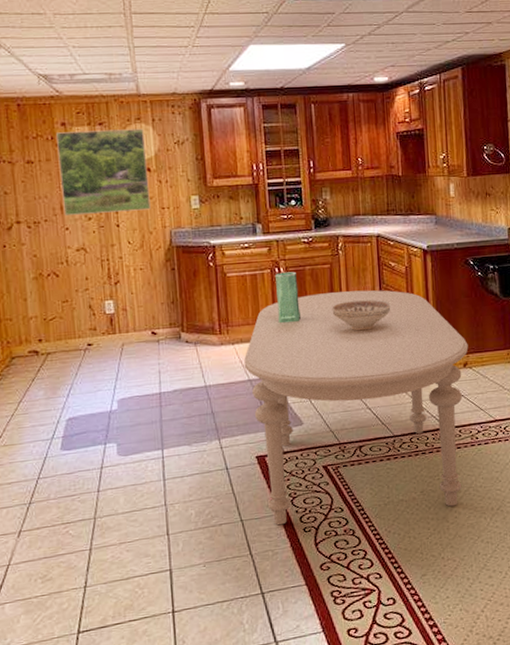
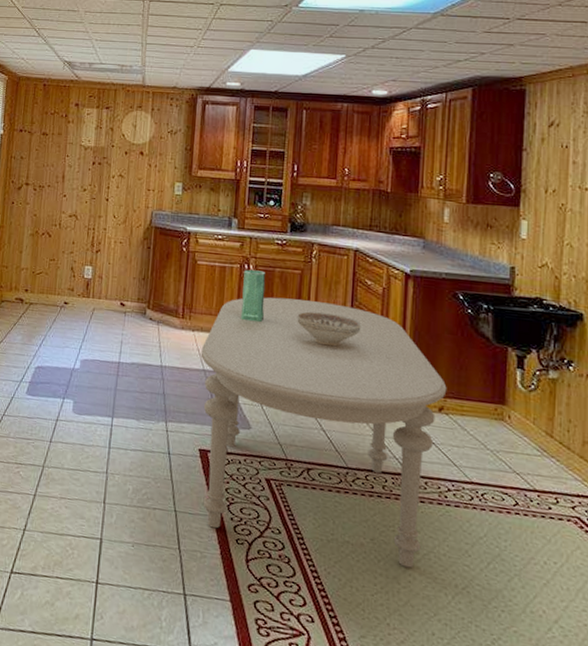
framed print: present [56,128,151,215] -> none [64,111,143,190]

